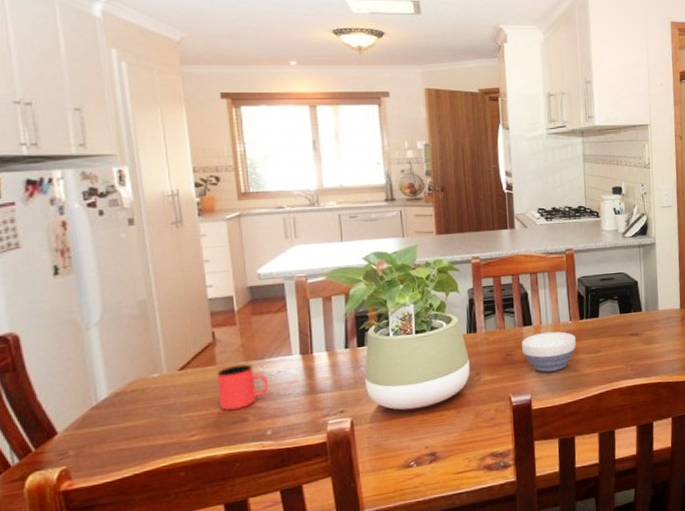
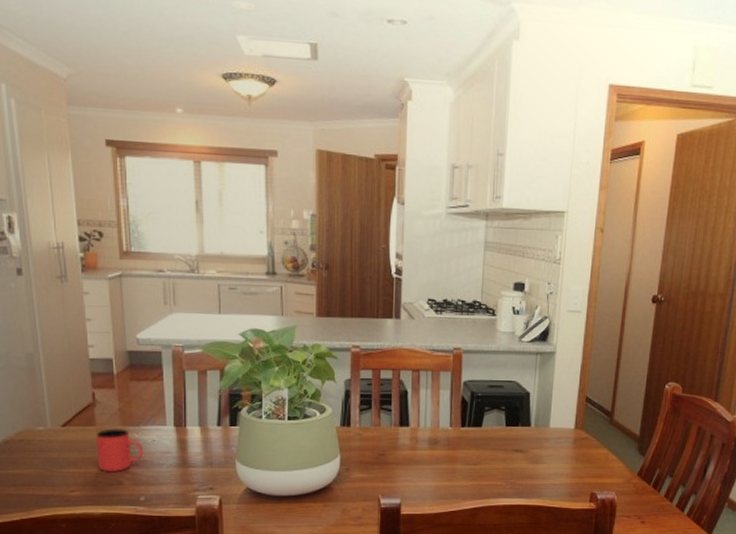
bowl: present [521,331,577,373] -> none [395,435,455,478]

